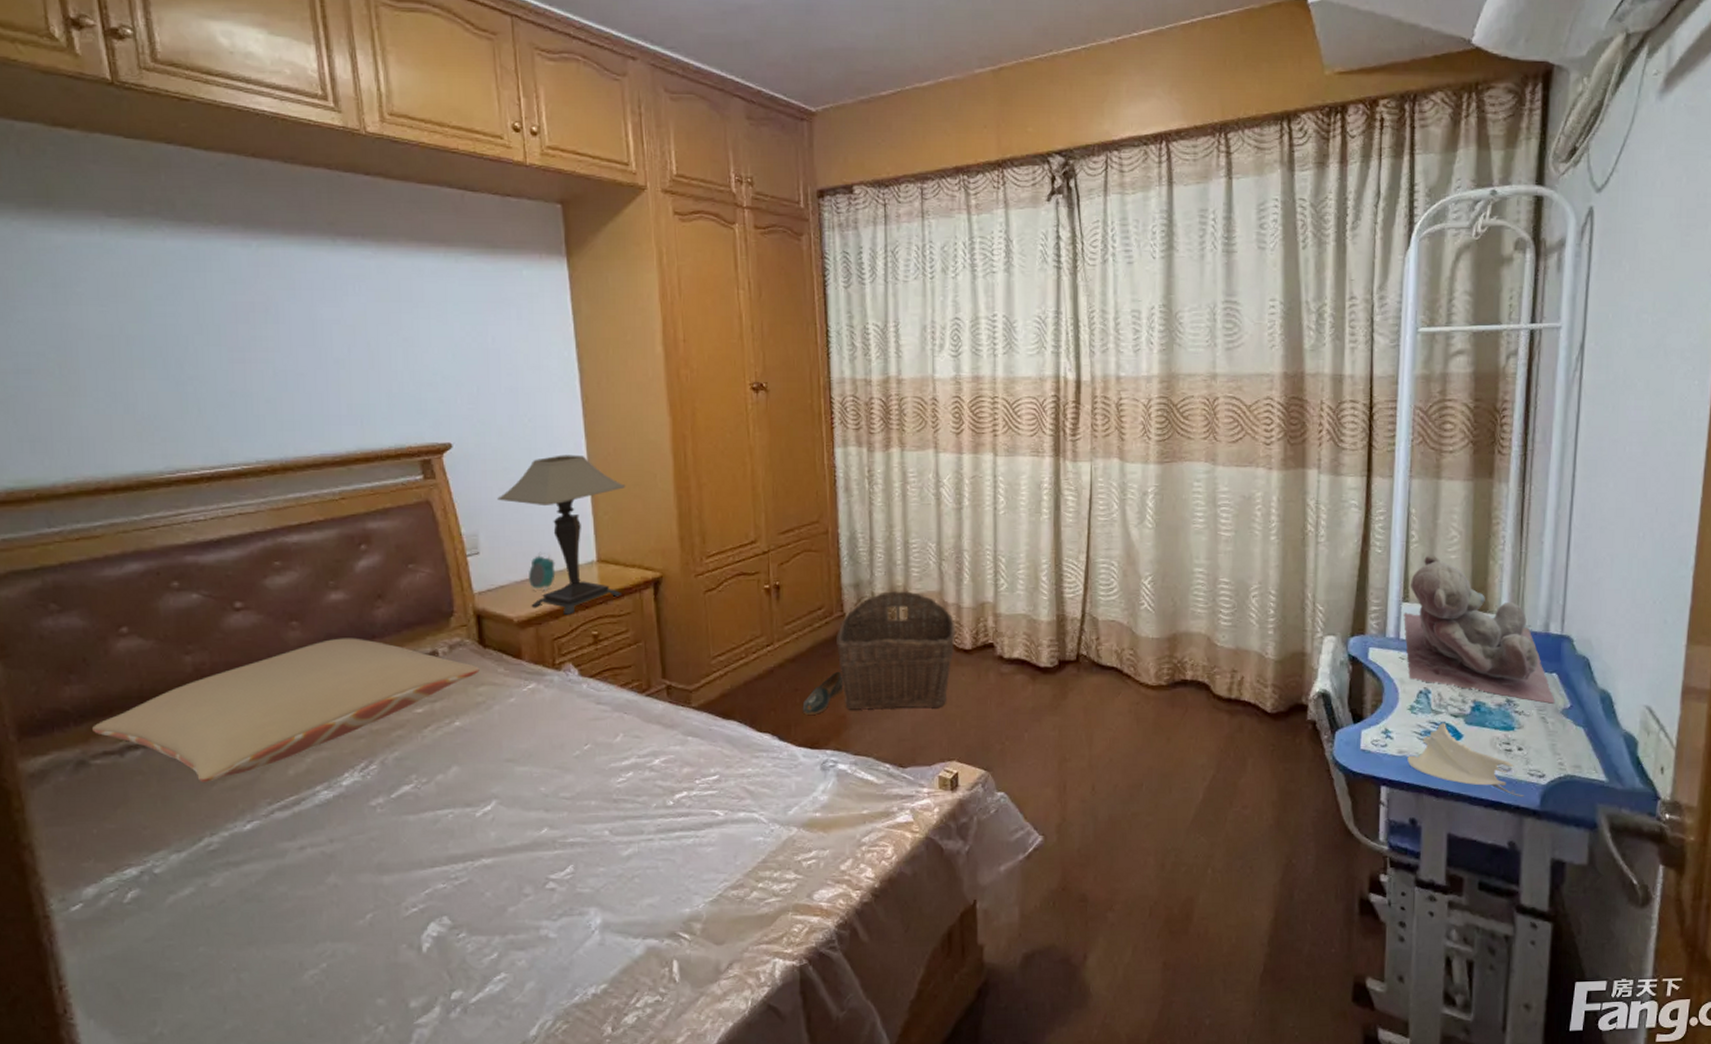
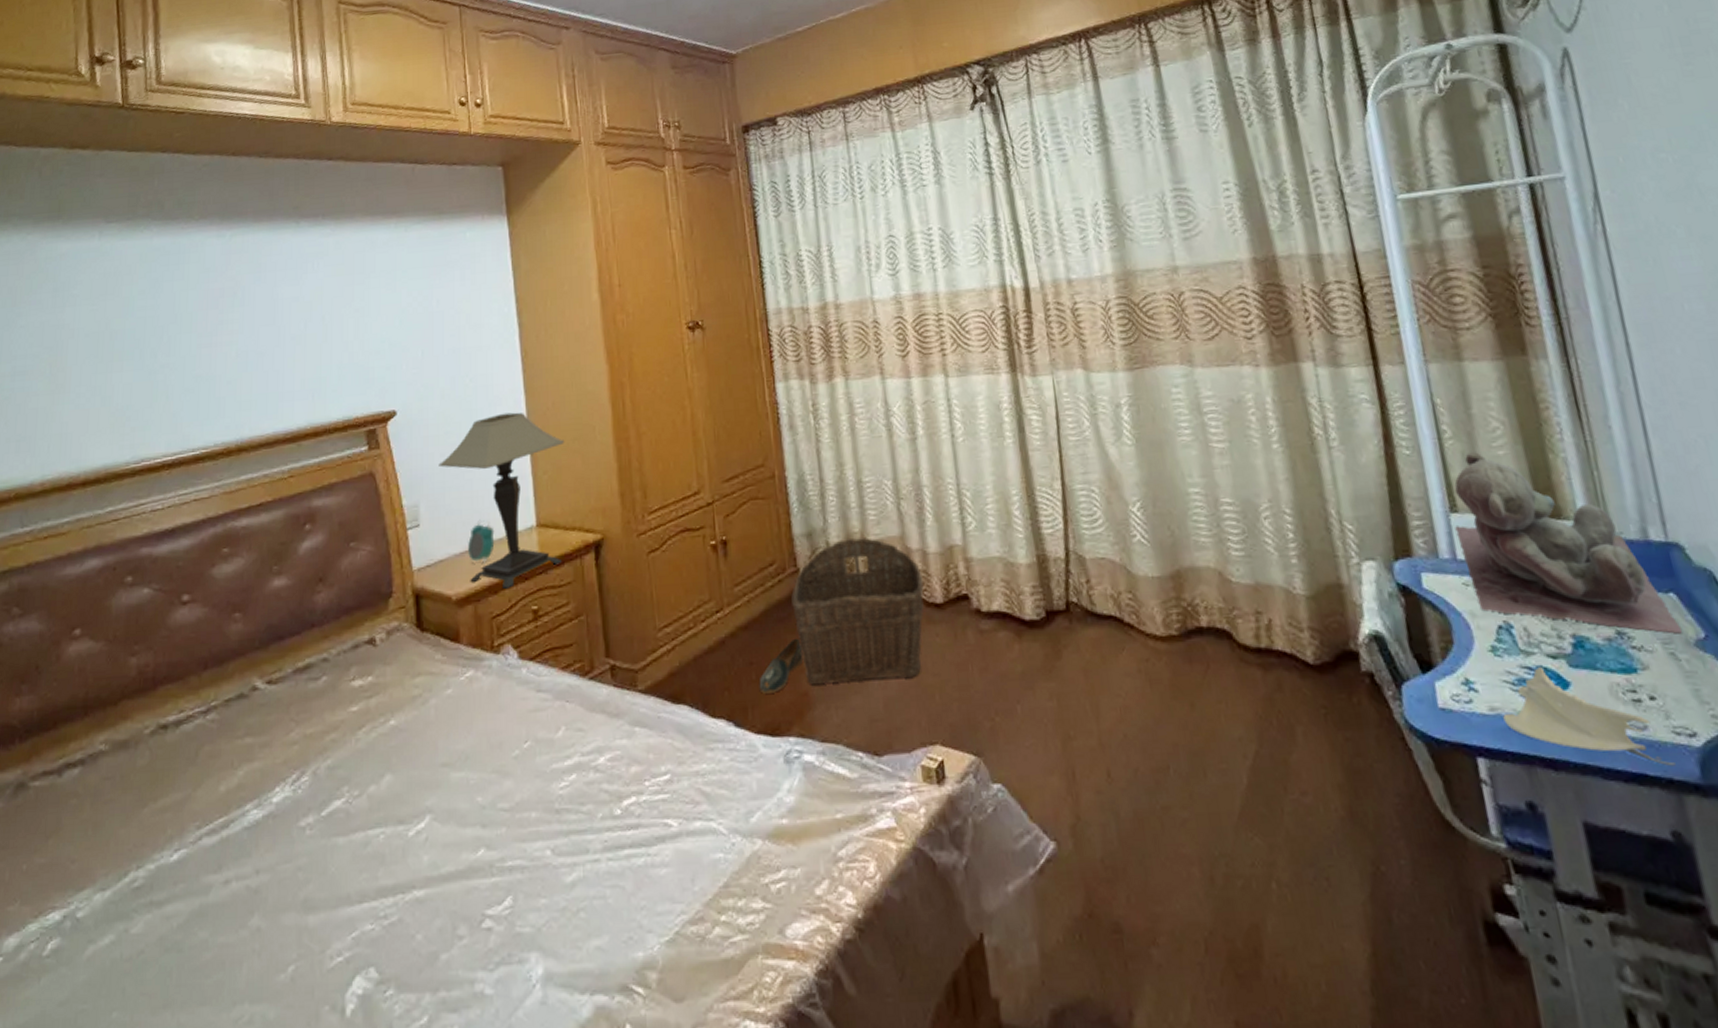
pillow: present [92,638,480,782] -> none [36,627,417,804]

